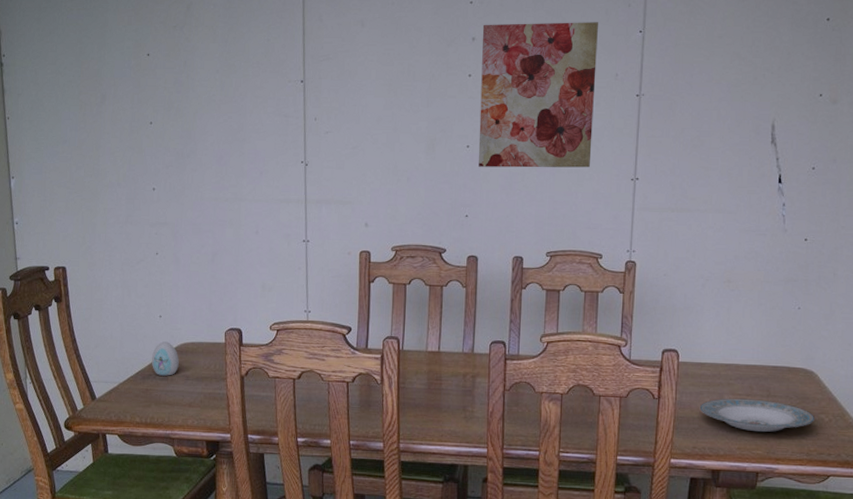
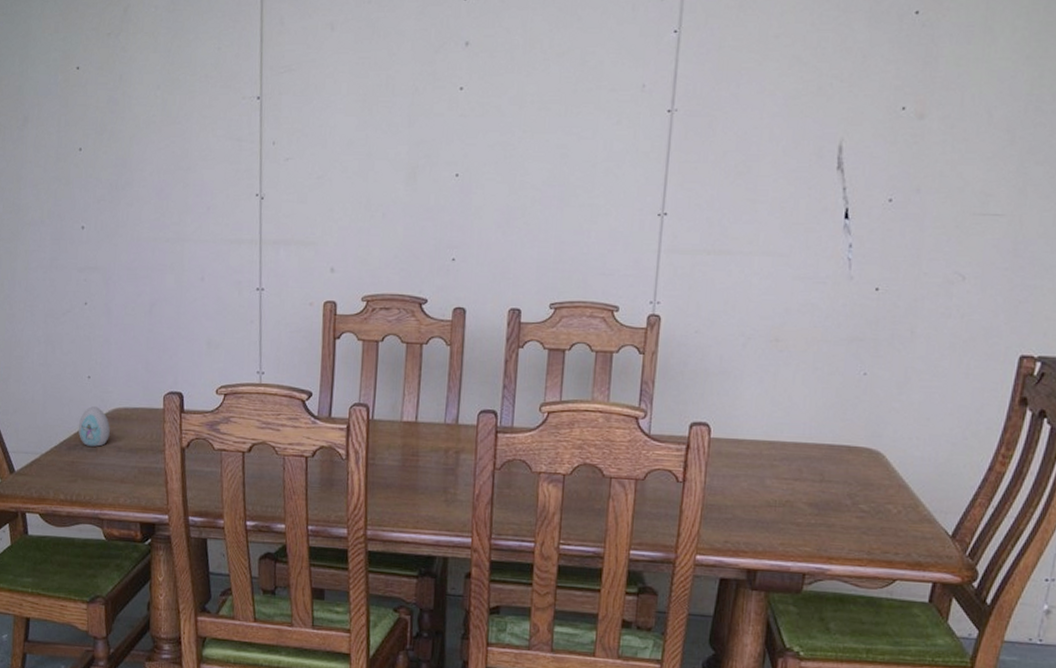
wall art: present [478,22,598,168] -> none [469,20,622,201]
plate: present [699,398,816,432] -> none [734,483,881,525]

